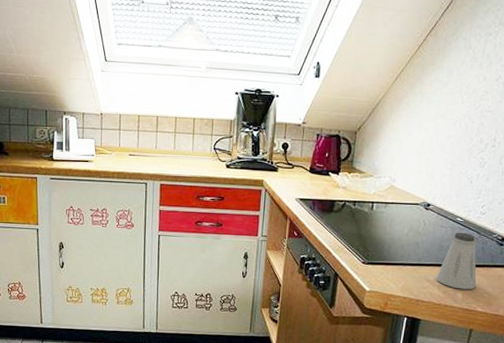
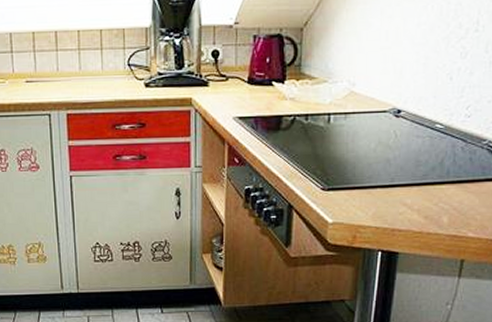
saltshaker: present [436,232,477,290] -> none [415,141,466,212]

